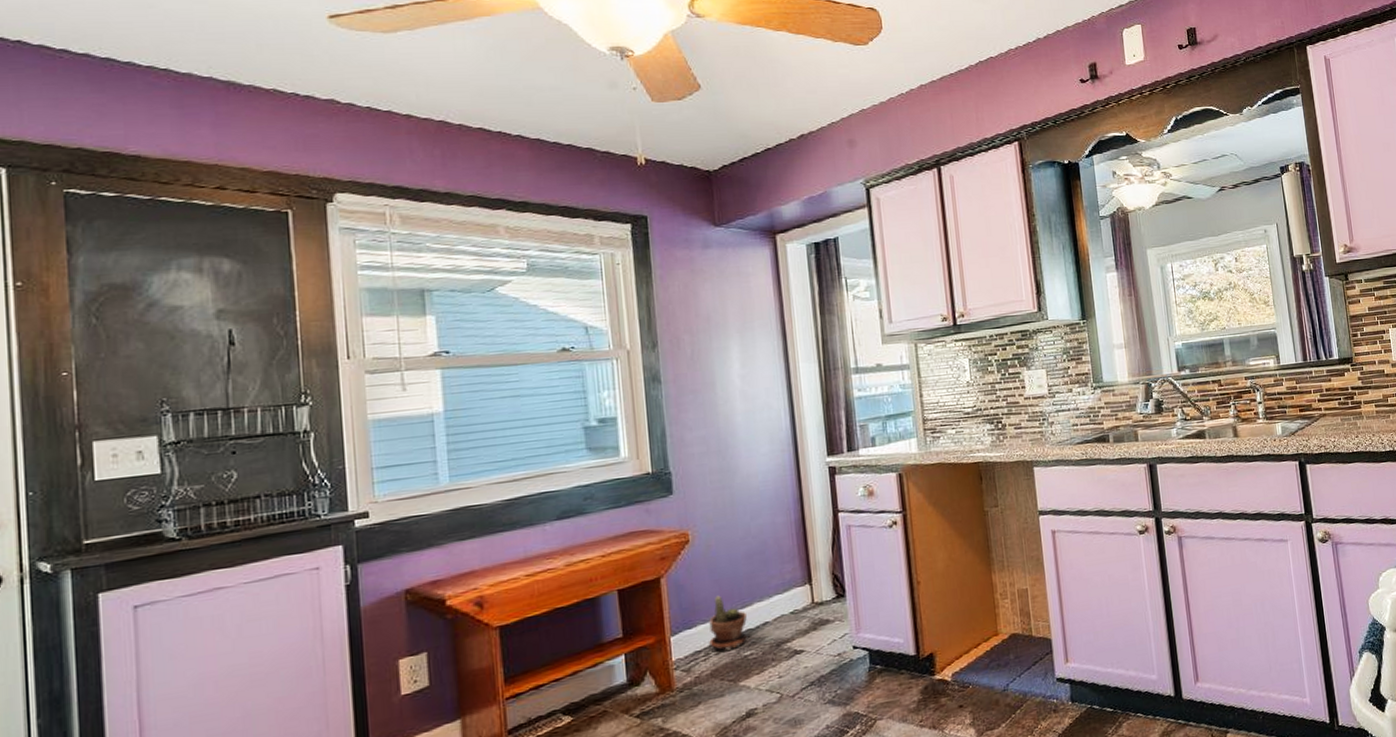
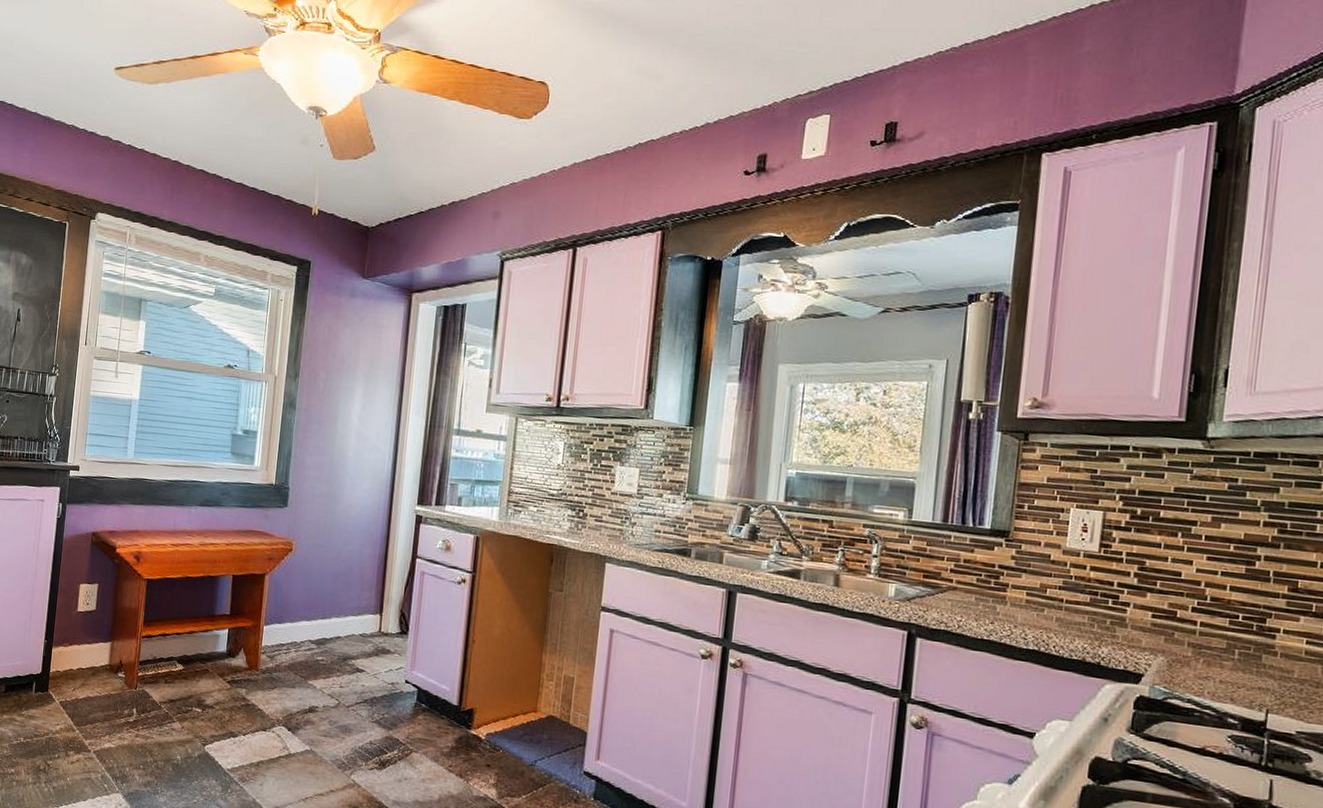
potted plant: present [709,595,747,651] -> none [292,602,325,652]

